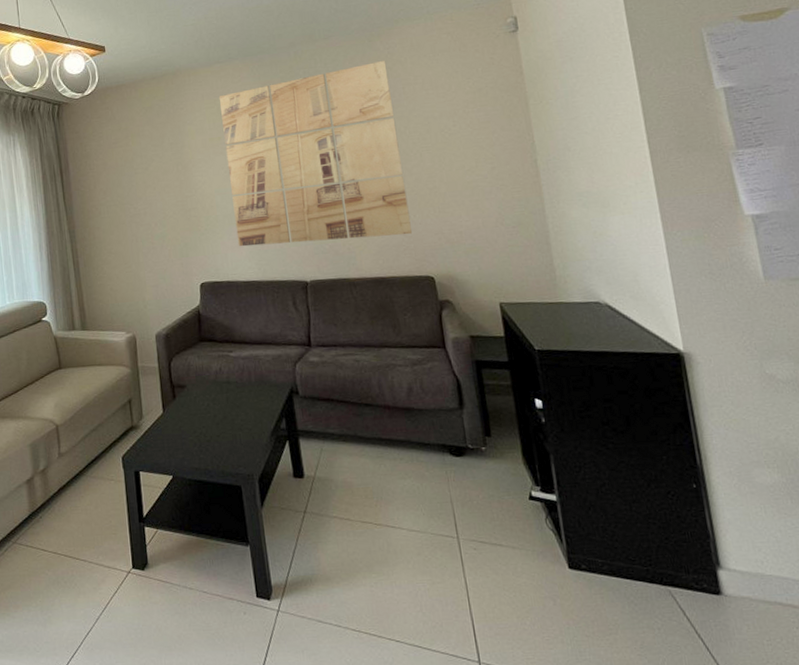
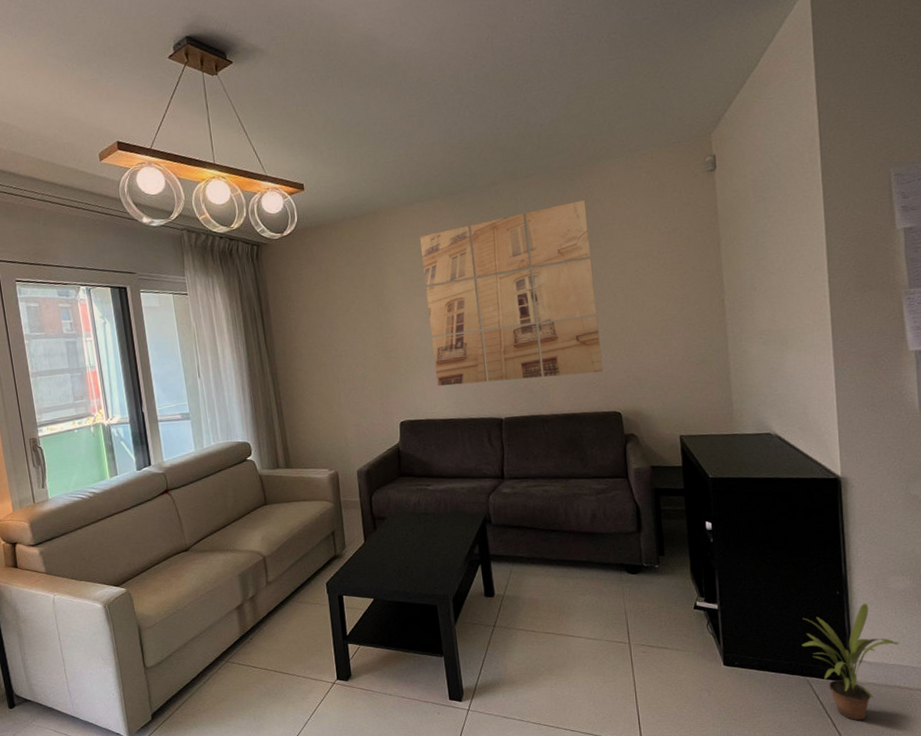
potted plant: none [656,499,776,644] -> present [802,603,901,721]

